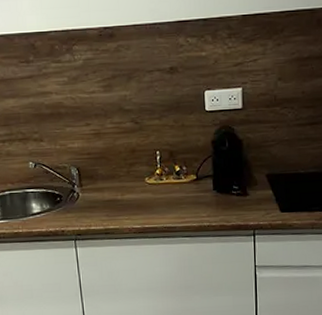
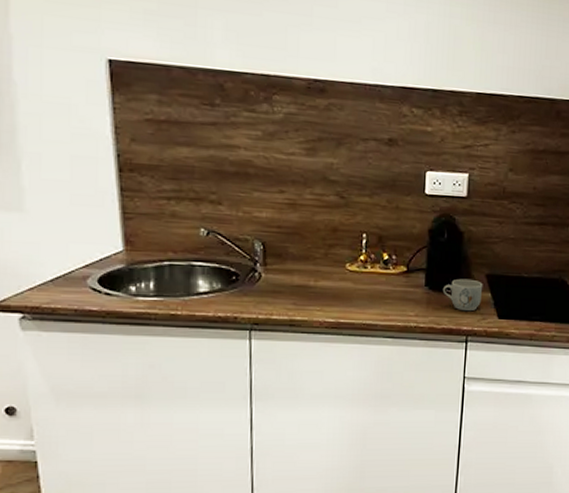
mug: none [229,180,265,209] -> present [442,278,483,312]

